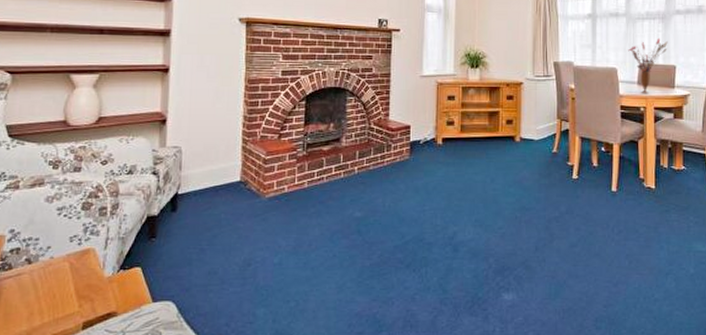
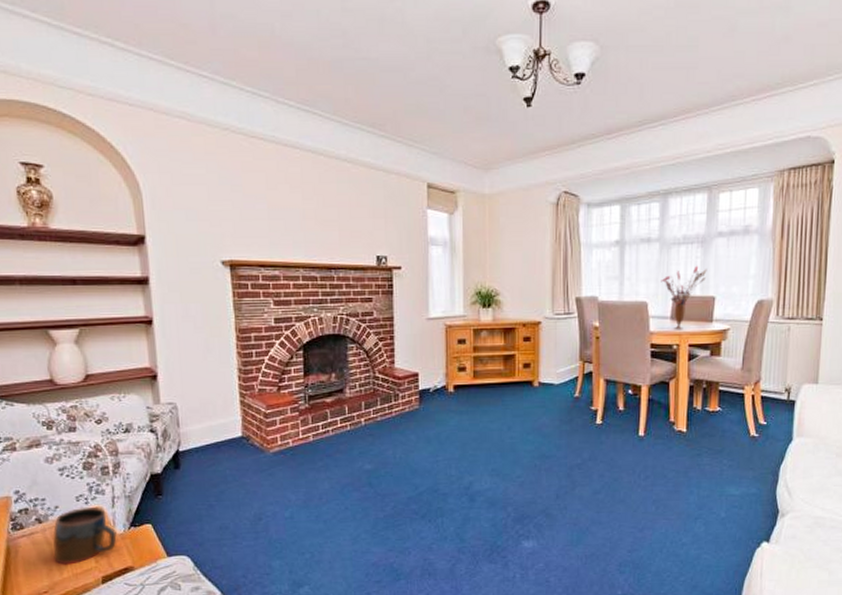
mug: none [37,248,105,309] -> present [51,506,117,565]

